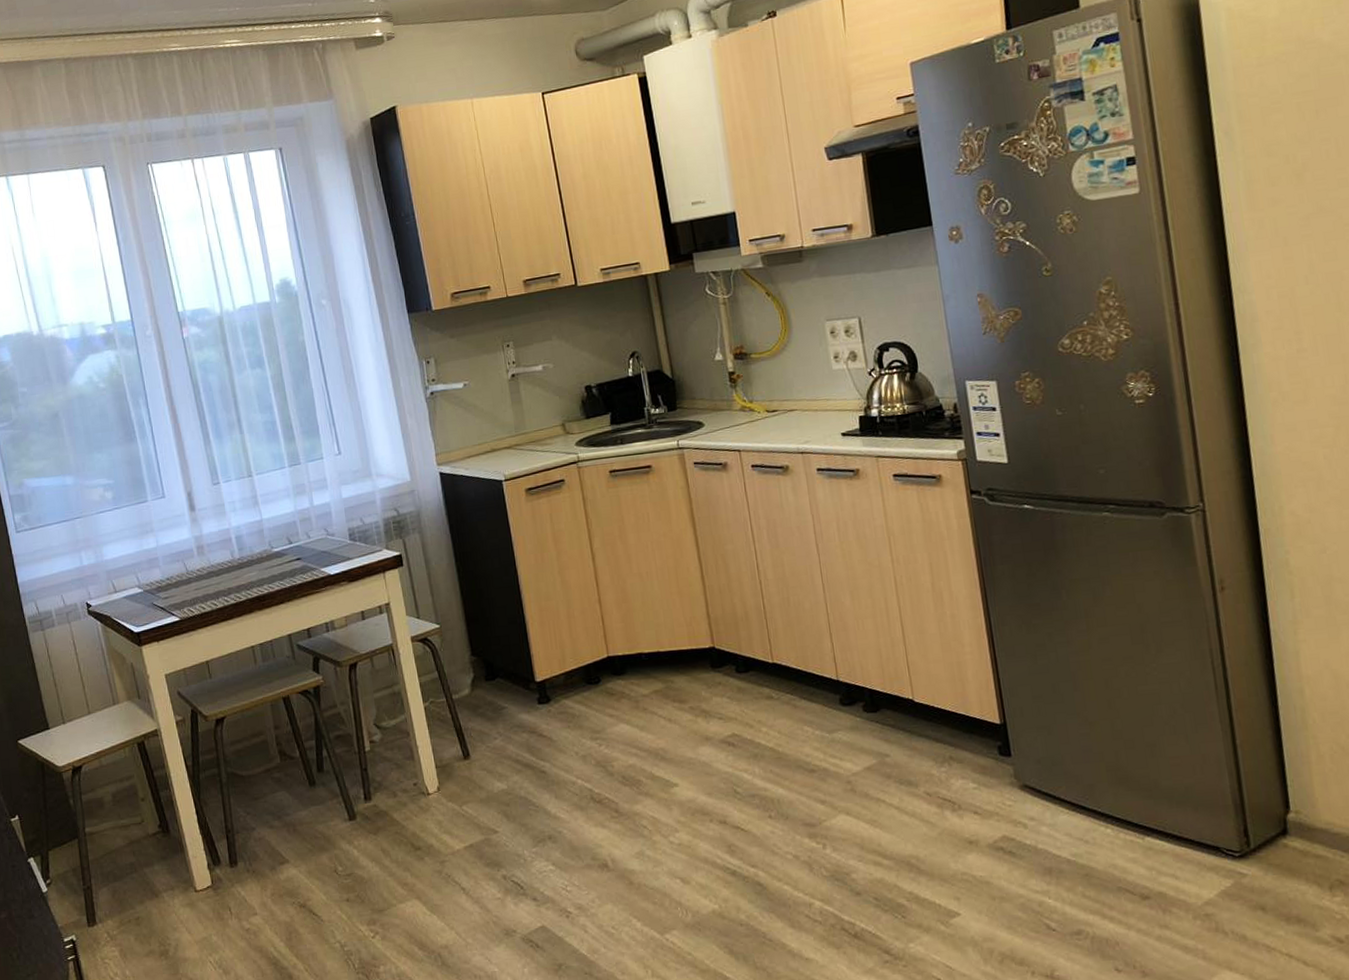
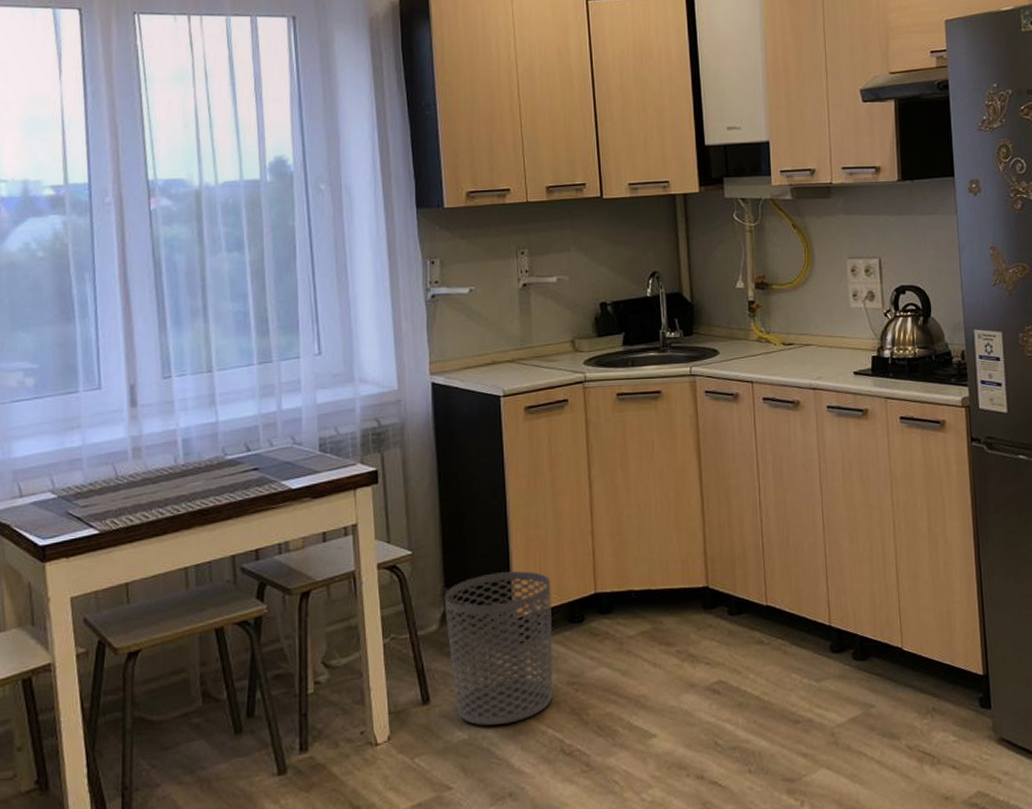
waste bin: none [472,638,579,777] -> present [444,571,554,726]

